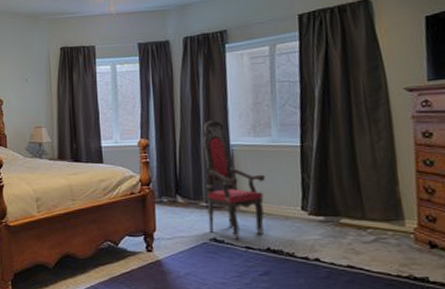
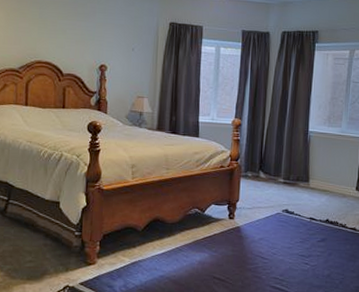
armchair: present [202,121,265,240] -> none [283,109,332,212]

